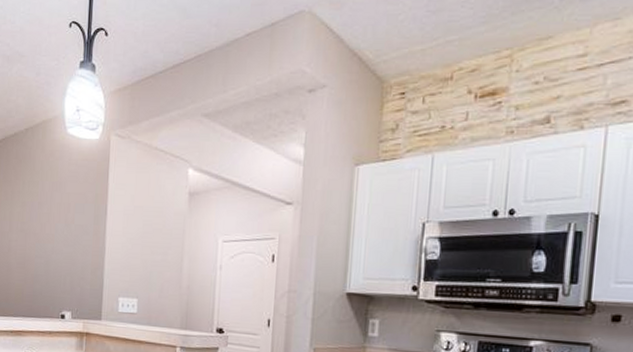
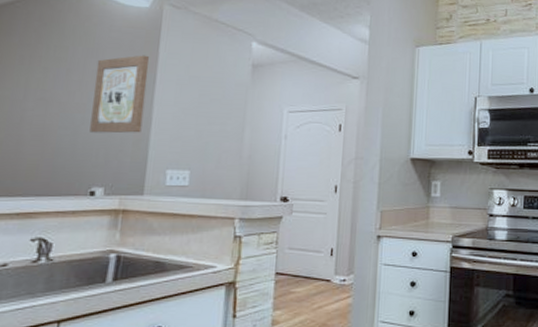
wall art: none [58,187,102,262] -> present [89,55,150,134]

